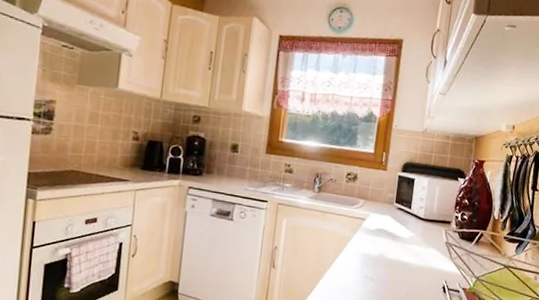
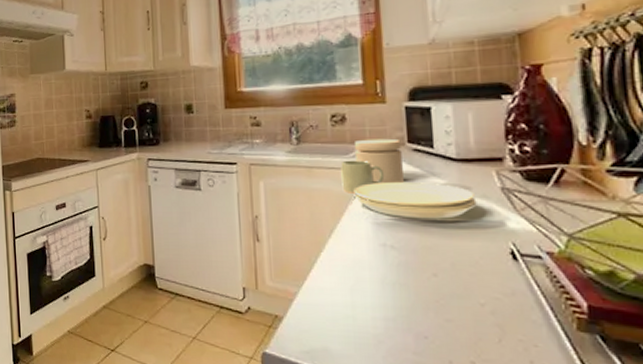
mug: none [345,210,376,237] -> present [340,160,385,195]
plate: none [352,229,430,261] -> present [353,181,477,219]
jar: none [358,195,391,232] -> present [355,138,405,184]

